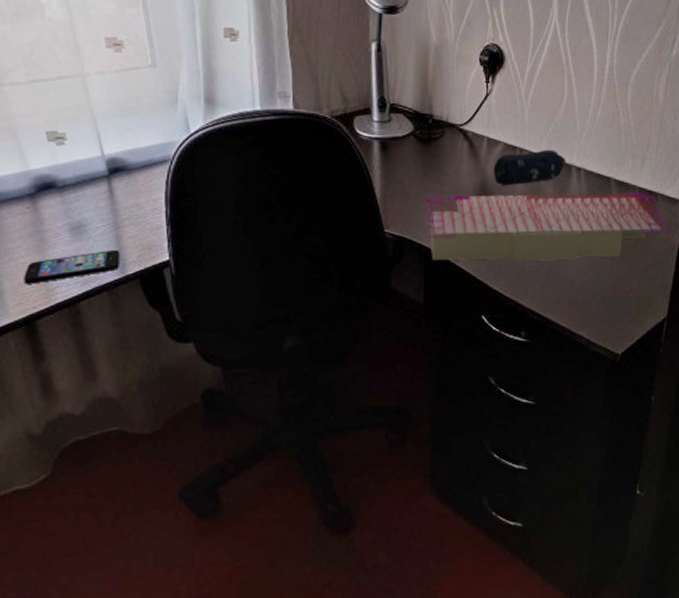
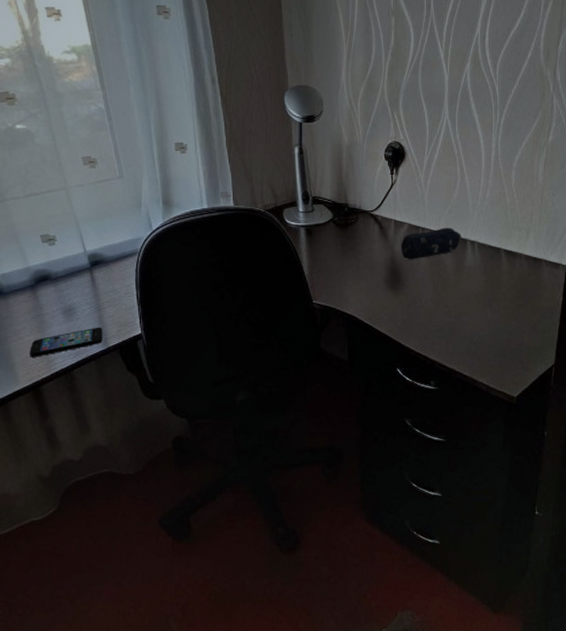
architectural model: present [424,193,669,261] -> none [344,261,553,325]

